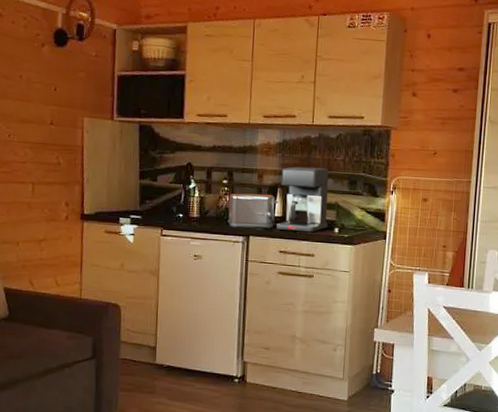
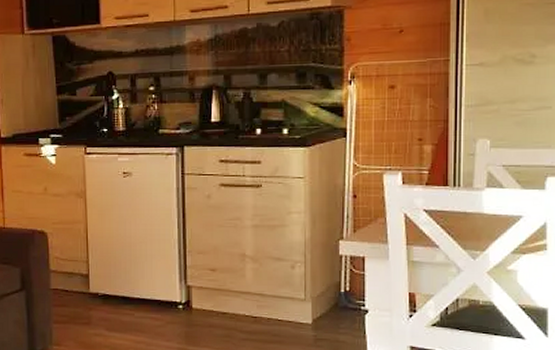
toaster: present [228,193,278,229] -> none [157,97,214,139]
coffee maker: present [276,166,329,233] -> none [214,61,274,137]

